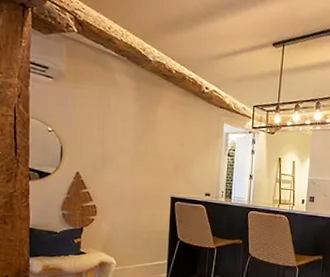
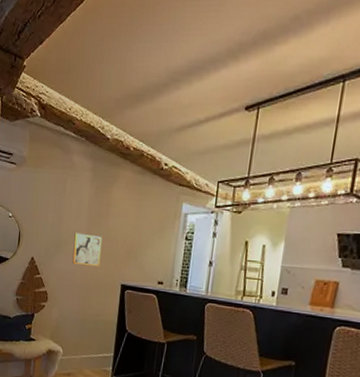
wall art: none [120,148,150,181] -> present [72,232,103,267]

